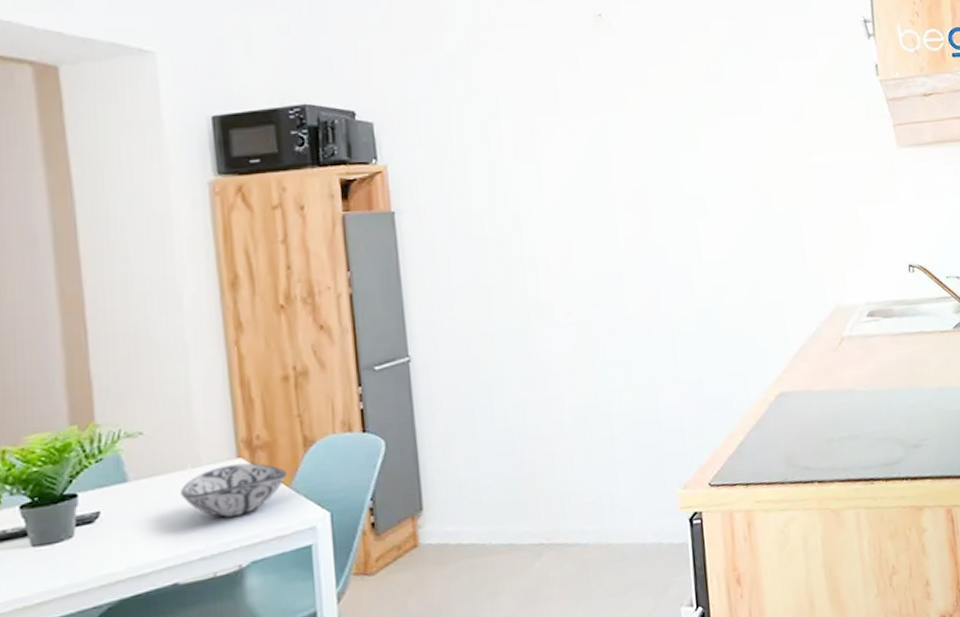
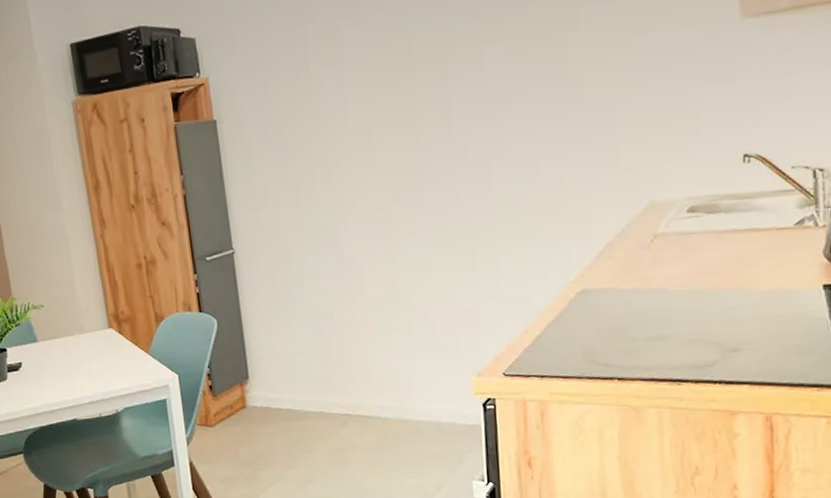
decorative bowl: present [180,462,288,518] -> none [72,332,146,373]

